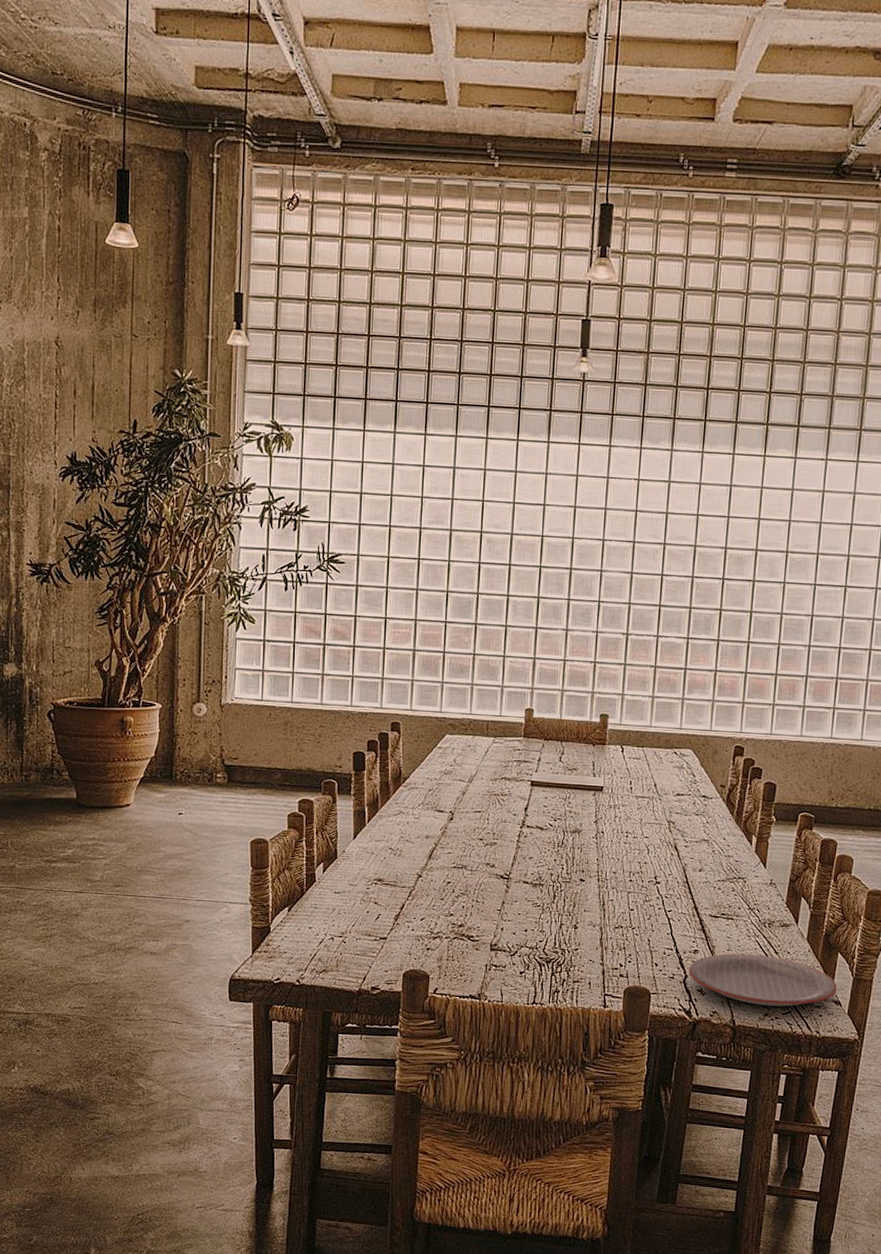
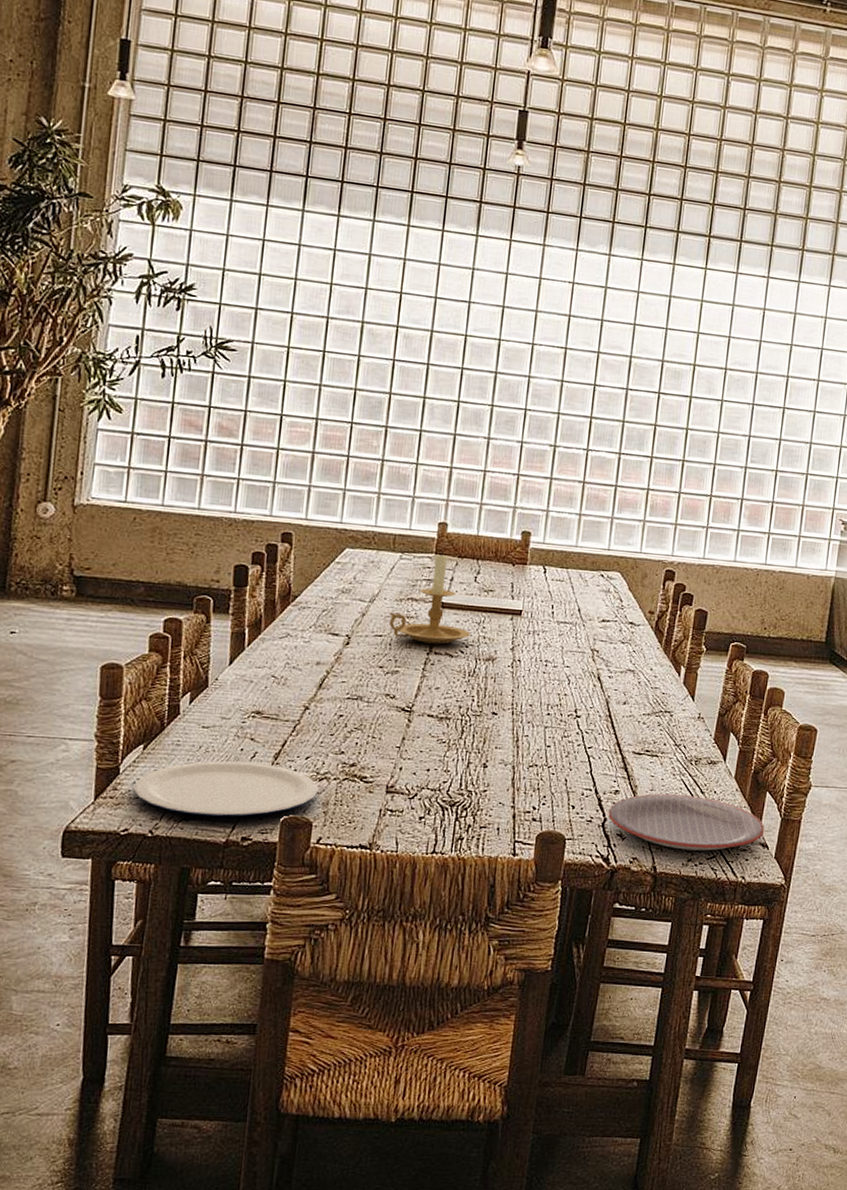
plate: none [282,921,433,970] -> present [133,761,319,817]
candle holder: none [486,734,558,819] -> present [389,551,471,645]

